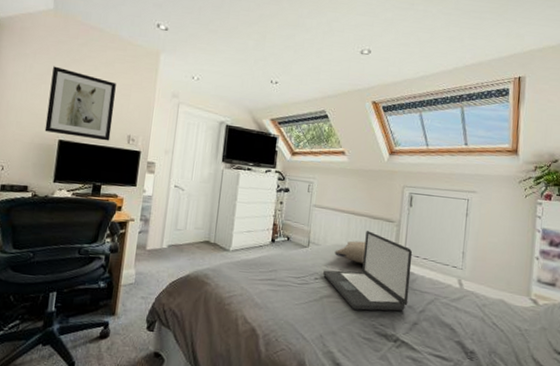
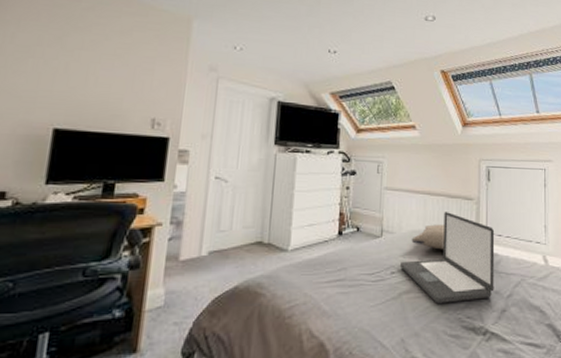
wall art: present [44,66,116,141] -> none [32,35,135,127]

